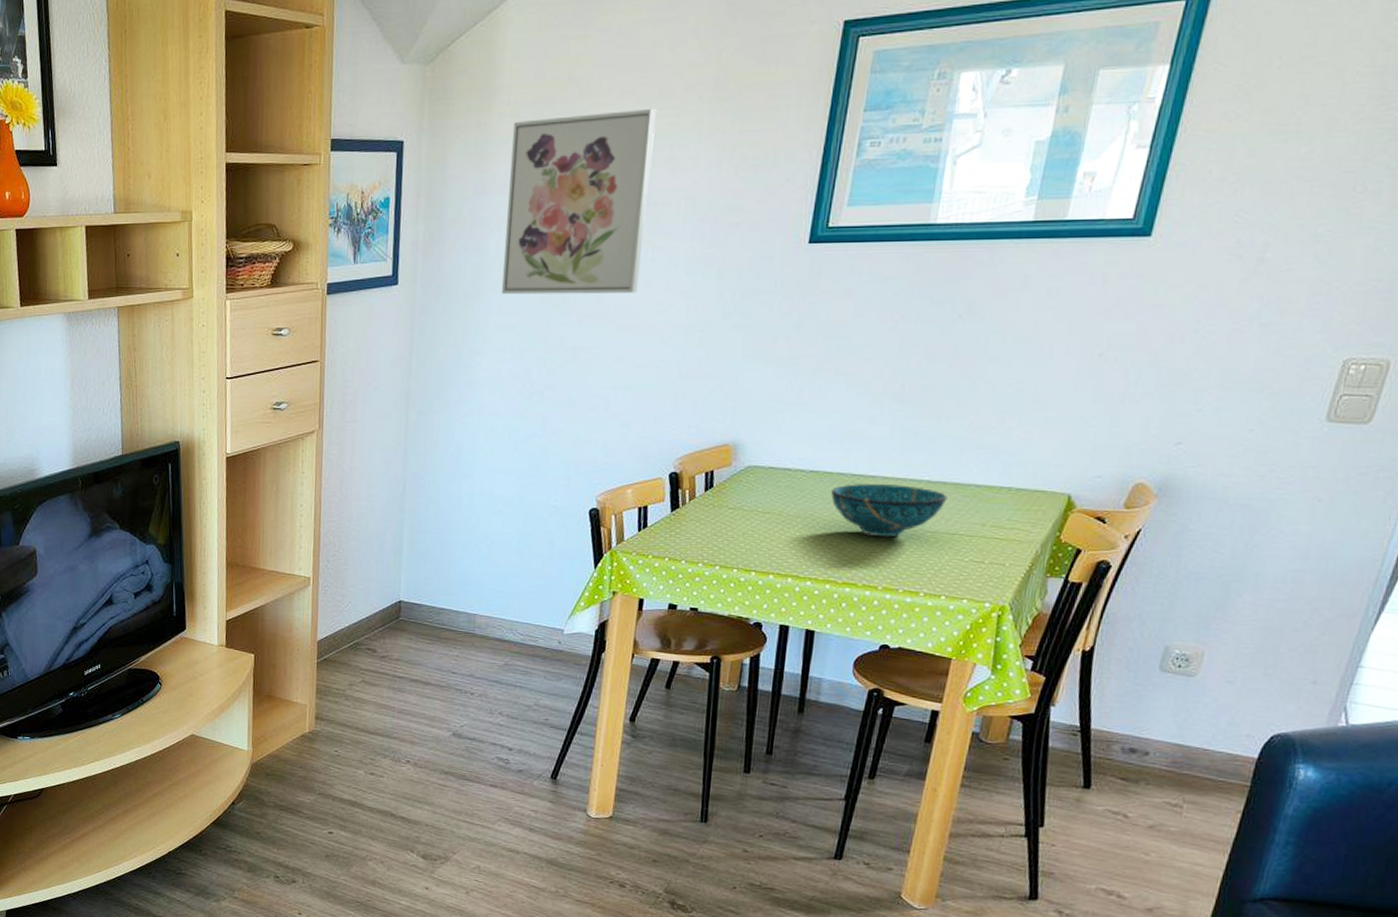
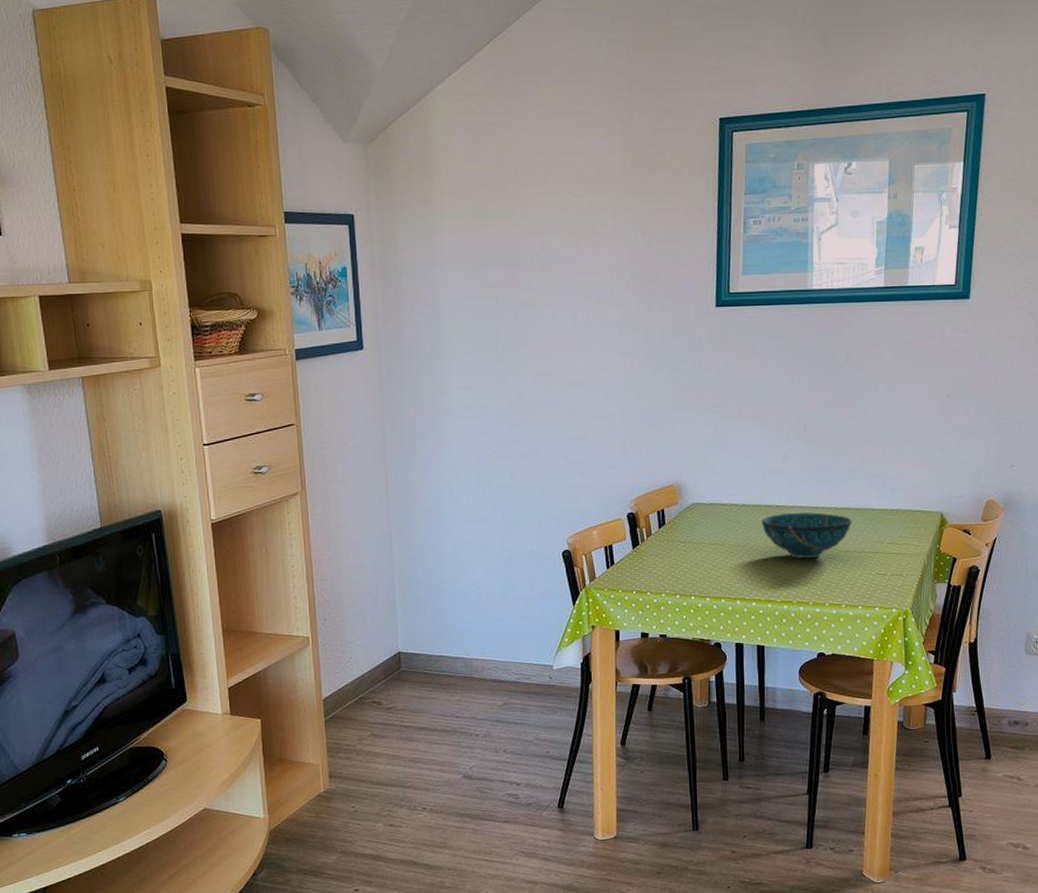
wall art: present [501,108,656,295] -> none [454,188,580,357]

